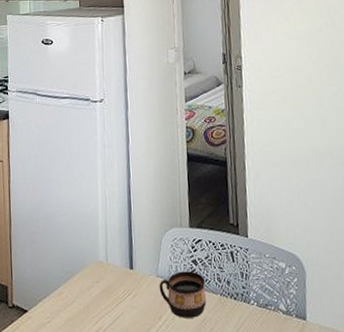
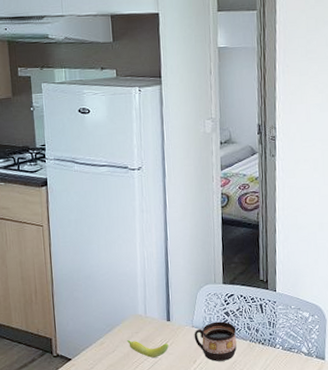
fruit: none [87,290,132,312] -> present [127,340,169,358]

